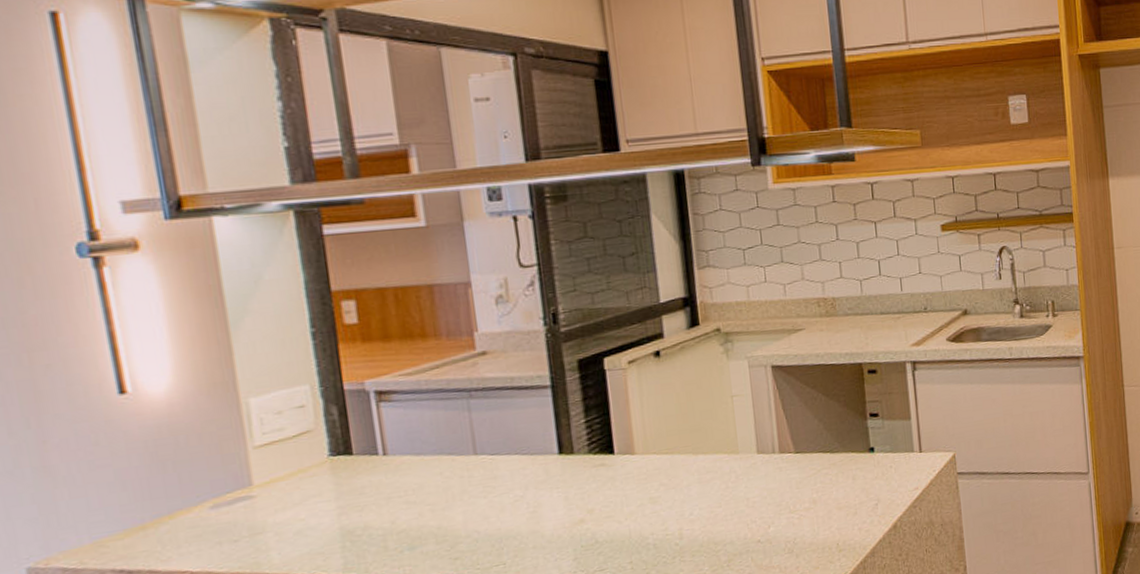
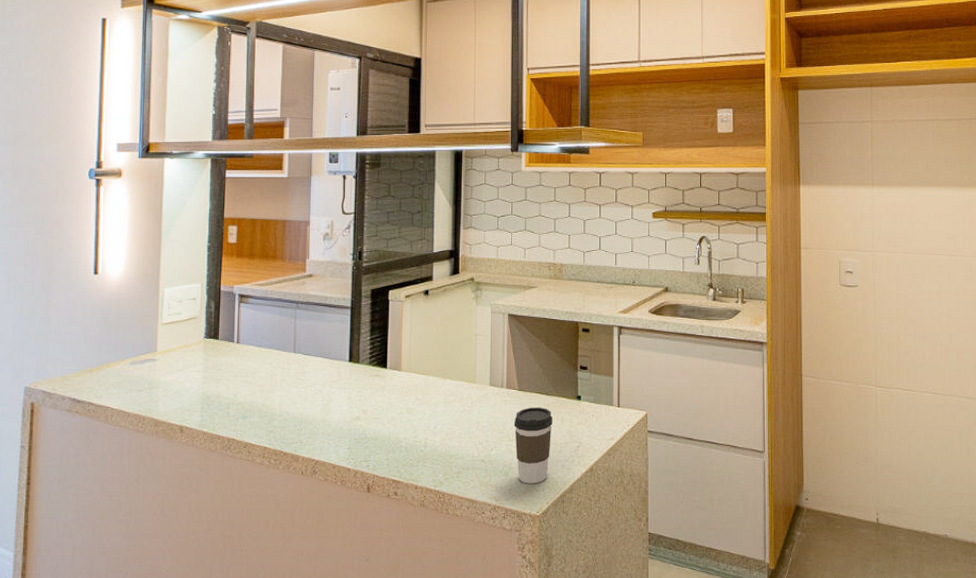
coffee cup: none [793,467,843,557] -> present [514,408,552,484]

